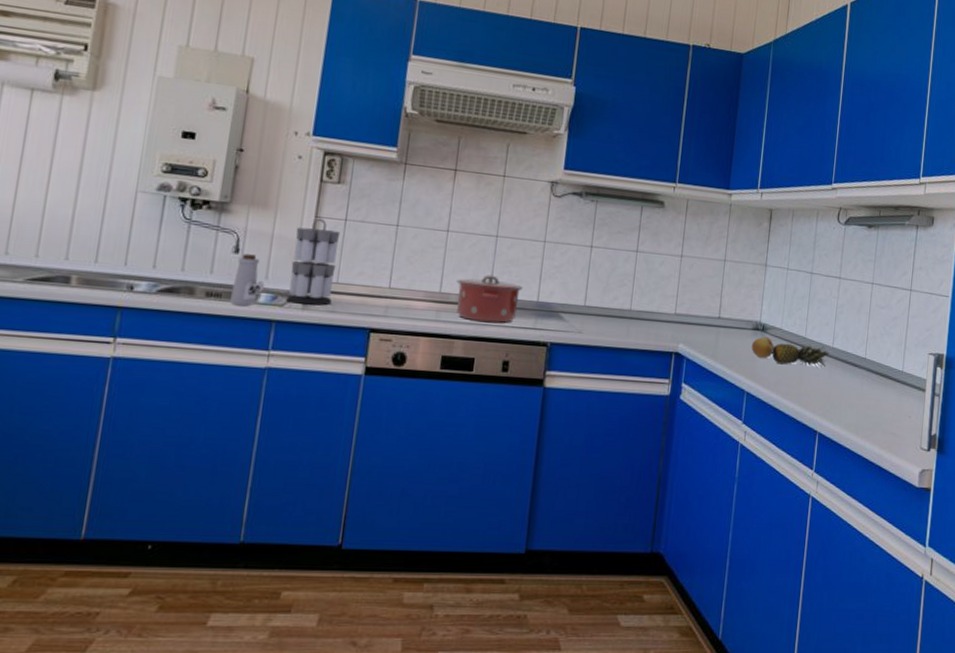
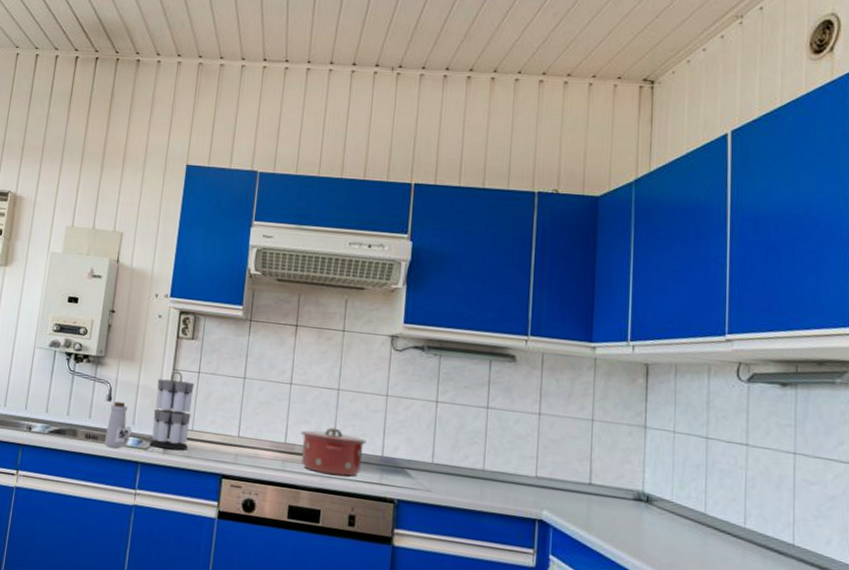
fruit: present [751,336,775,359] -> none [633,508,665,536]
fruit: present [772,343,829,368] -> none [661,518,741,552]

